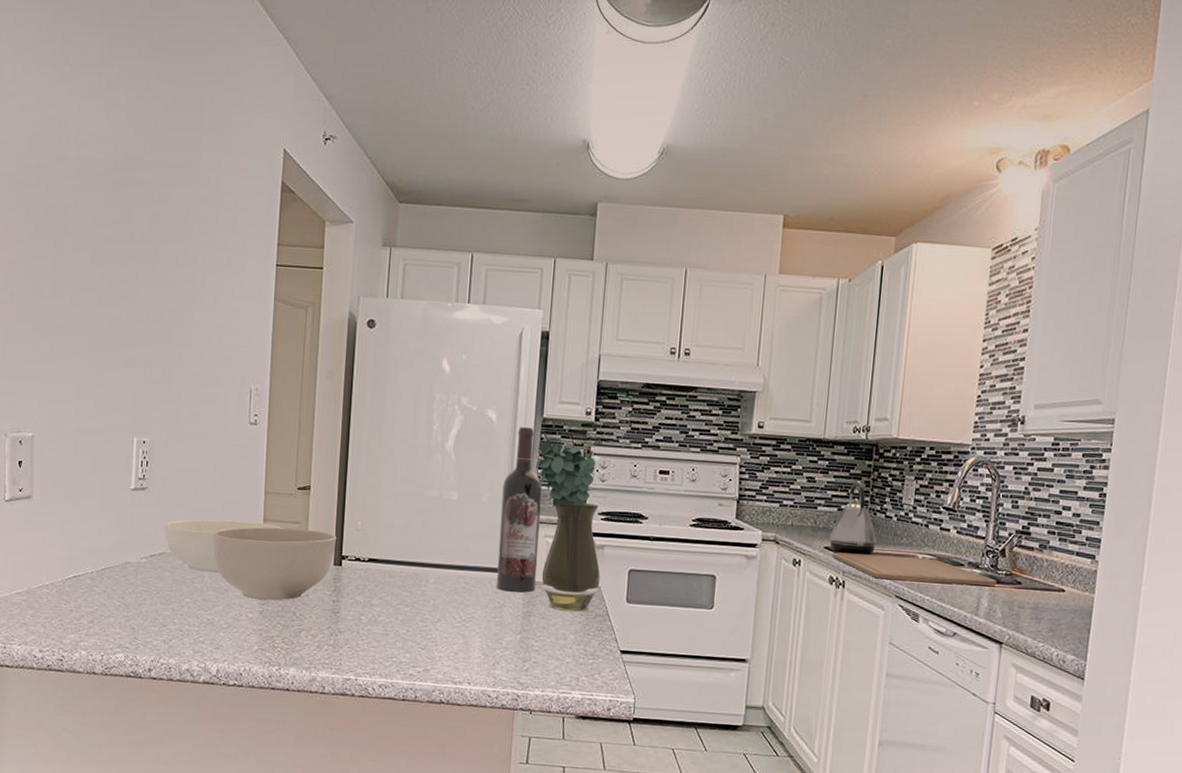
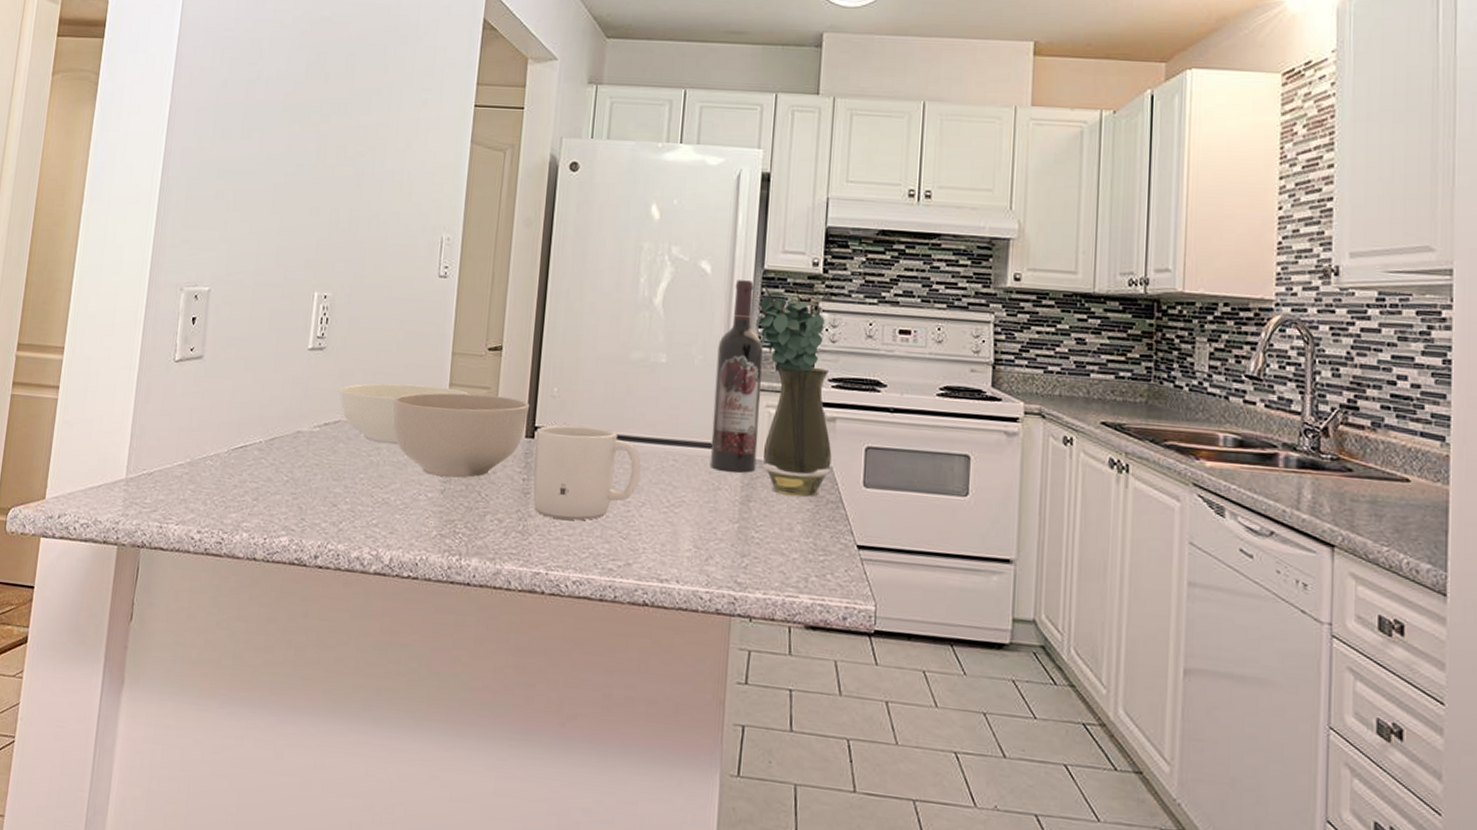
mug: none [342,554,436,635] -> present [533,425,641,521]
kettle: present [829,481,878,556] -> none [1106,343,1167,433]
chopping board: present [832,552,998,587] -> none [1111,428,1322,474]

